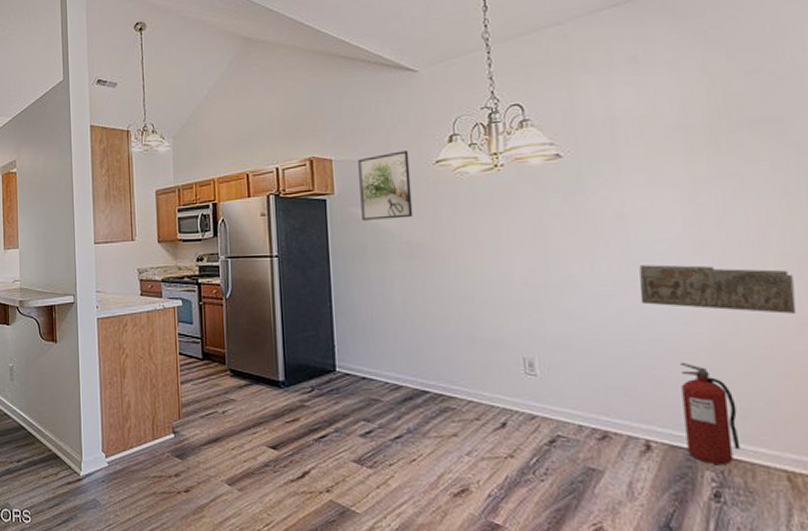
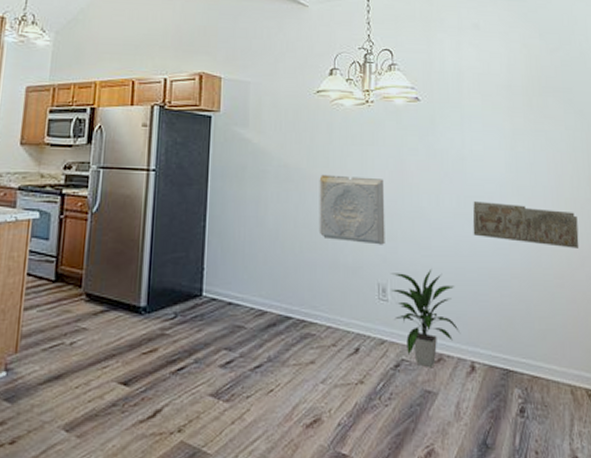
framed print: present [358,150,413,221] -> none [244,77,293,142]
decorative wall panel: none [446,247,529,318] -> present [319,174,385,245]
indoor plant: none [538,341,631,446] -> present [391,268,461,369]
fire extinguisher: present [679,362,741,464] -> none [499,289,540,382]

